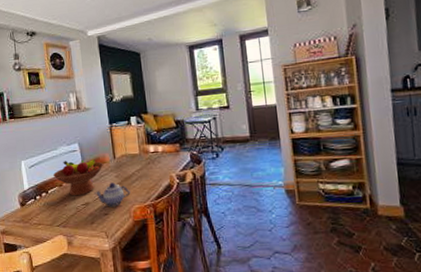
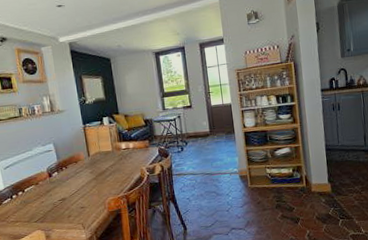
fruit bowl: present [53,159,104,196] -> none [29,158,79,193]
teapot: present [95,182,131,207] -> none [71,178,105,201]

